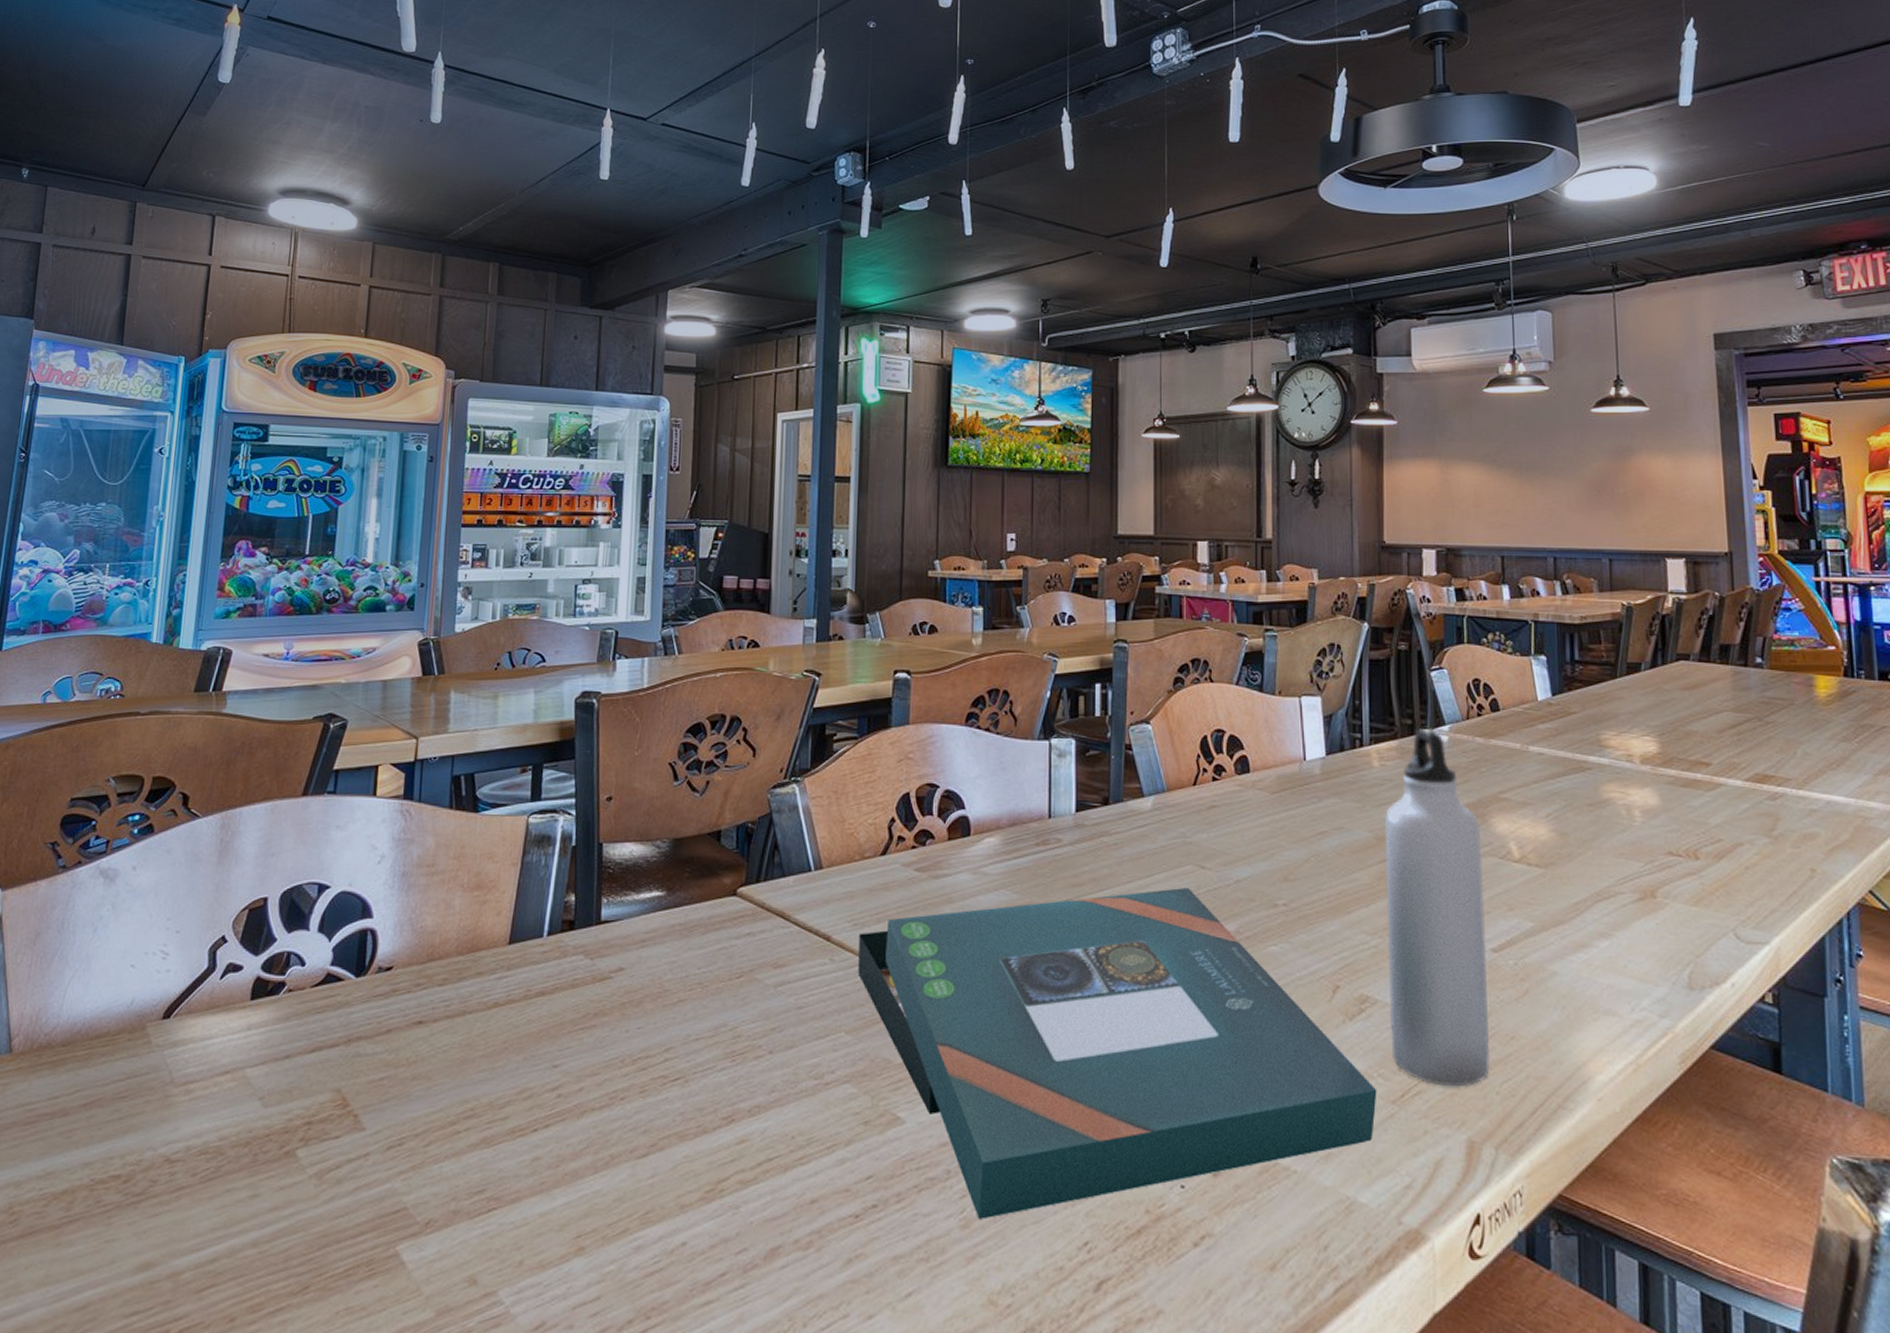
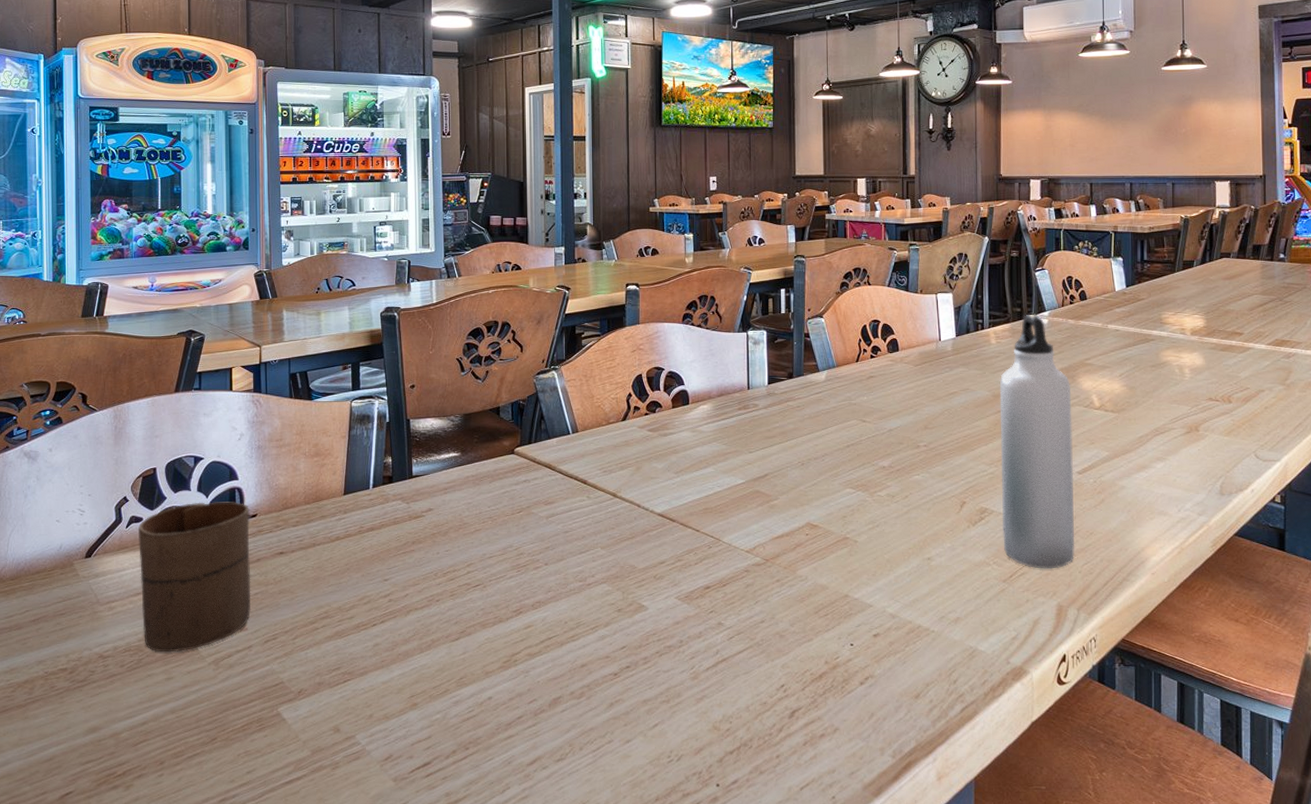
cup: none [227,947,384,1158] -> present [138,502,251,652]
board game: present [858,887,1377,1219] -> none [608,435,993,673]

